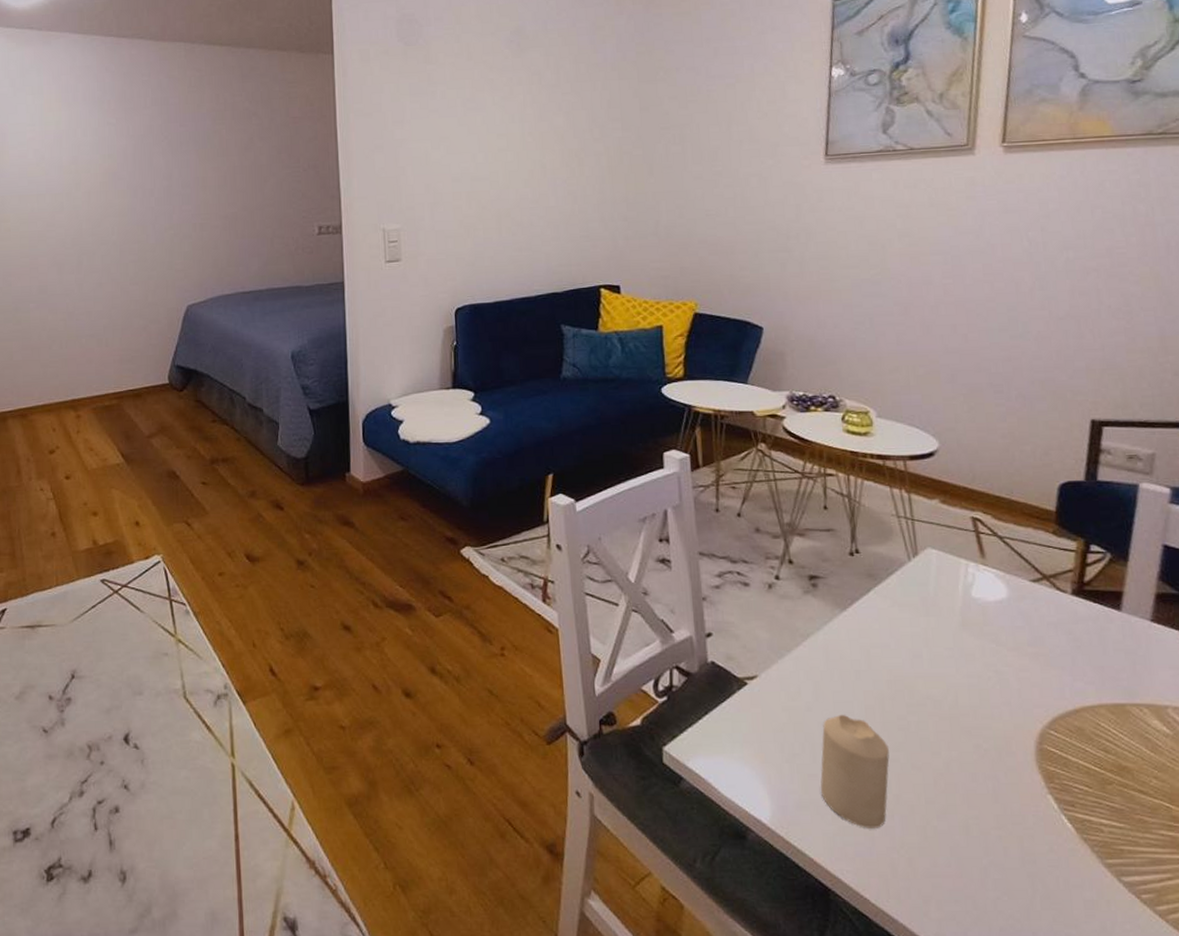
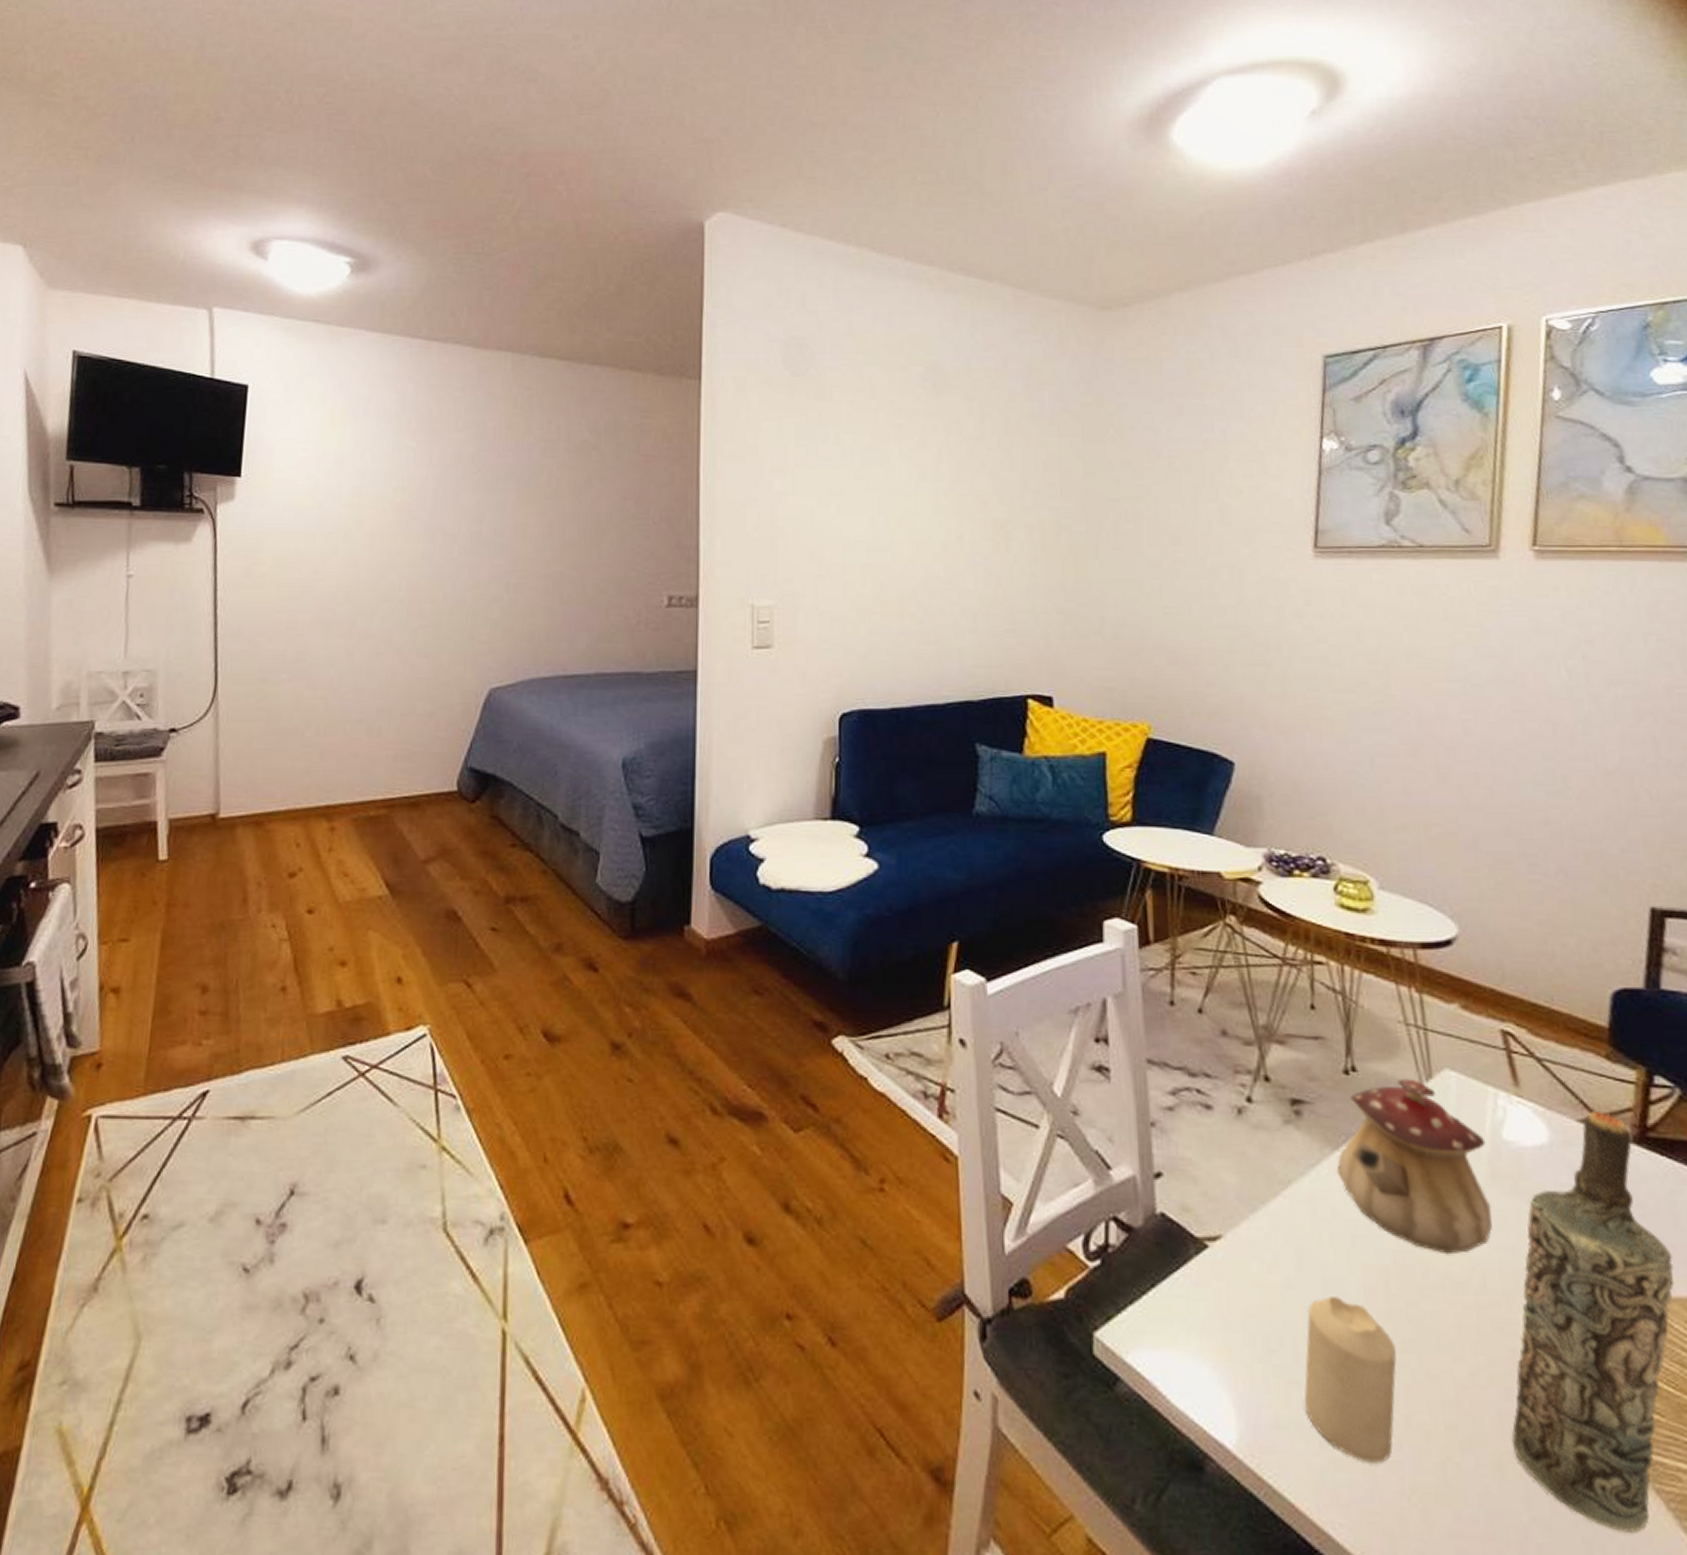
teapot: none [844,556,963,682] -> present [1336,1078,1492,1255]
bottle: none [975,573,1102,869] -> present [1511,1112,1674,1533]

